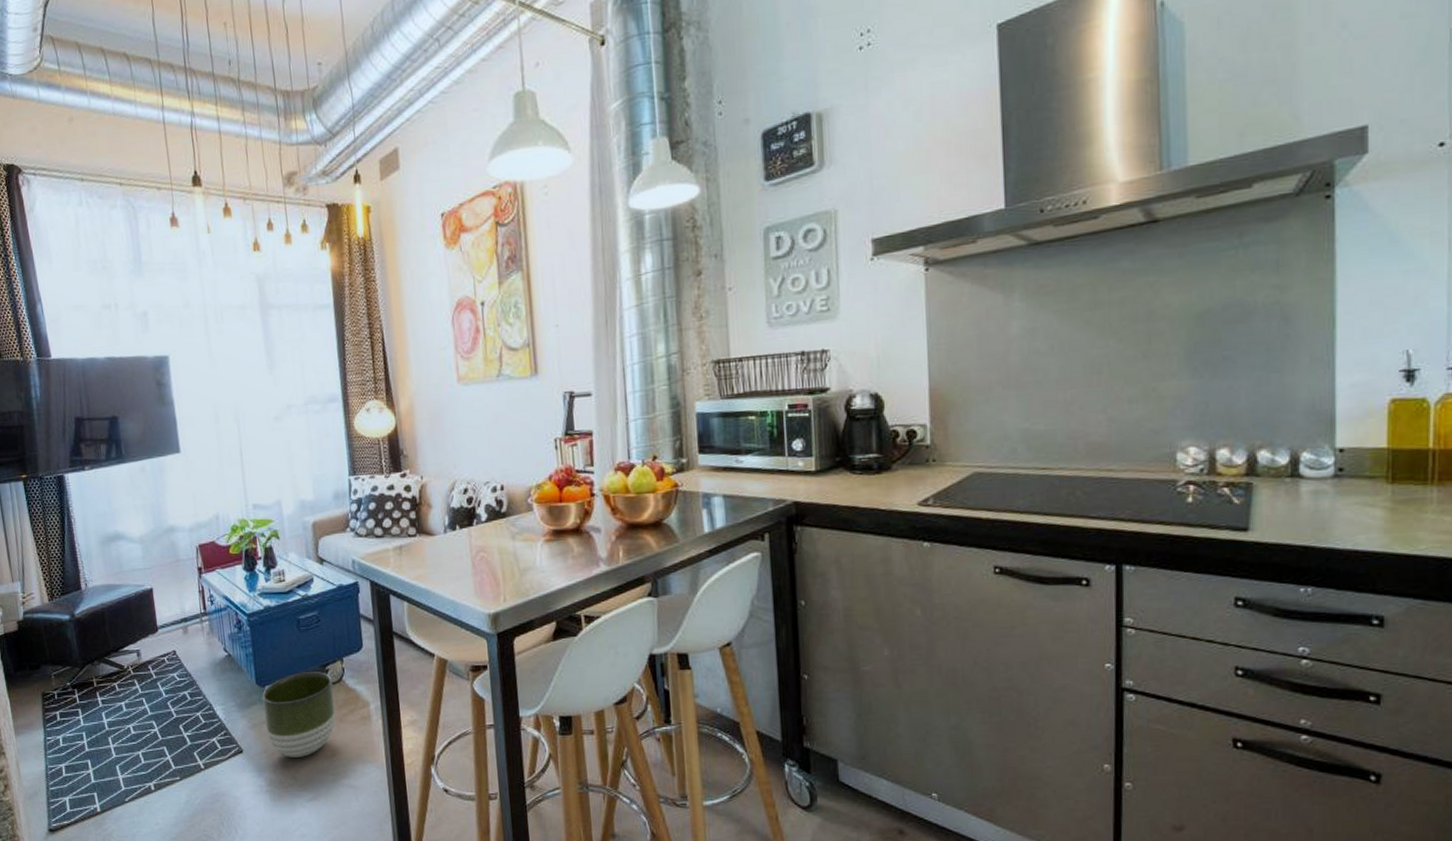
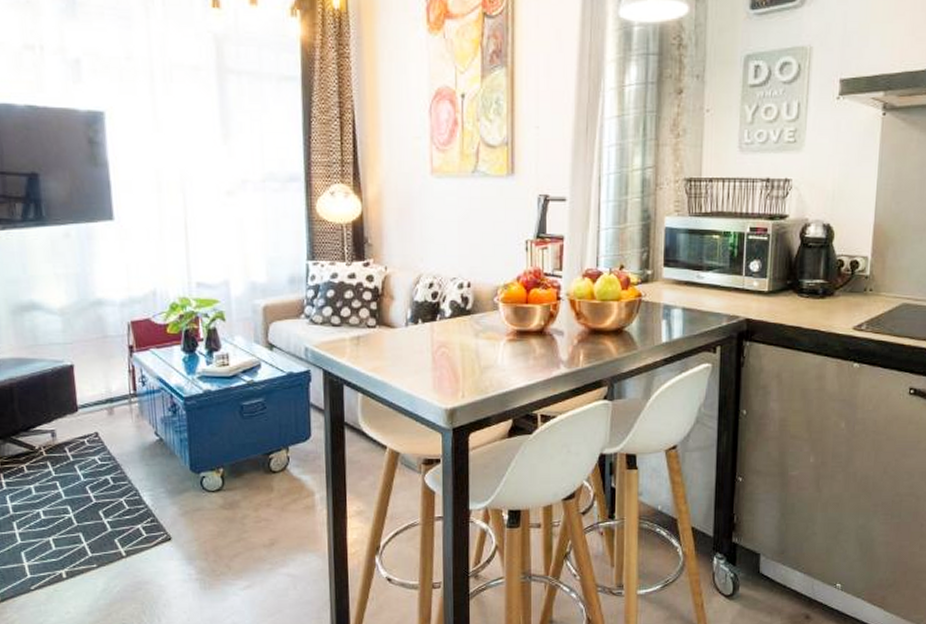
planter: present [262,672,336,757] -> none [196,460,277,546]

